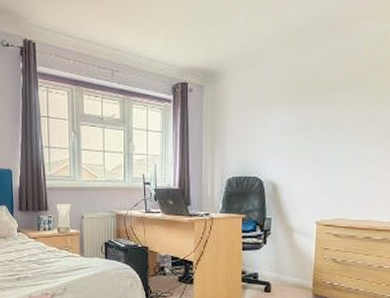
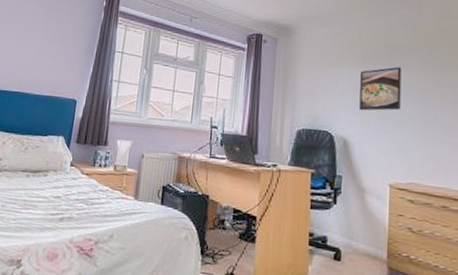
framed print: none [288,104,332,153] -> present [359,67,402,111]

